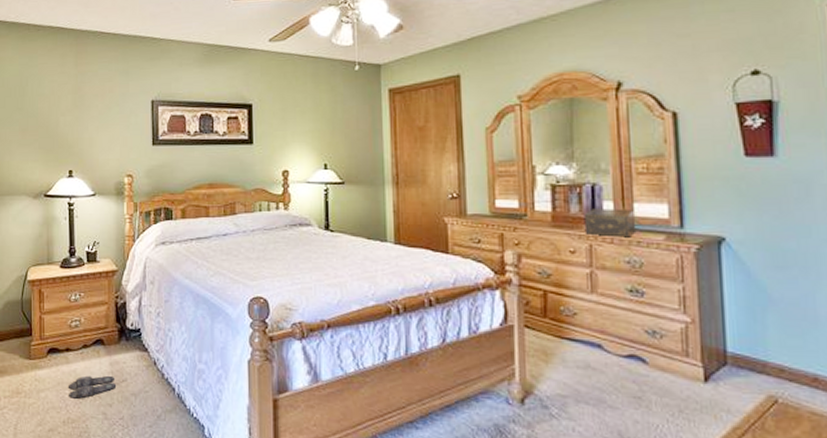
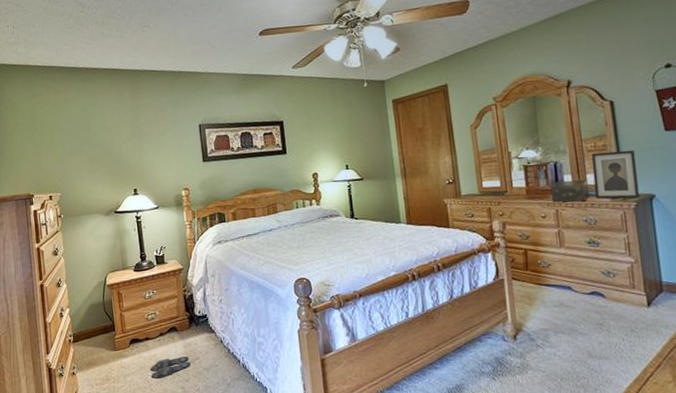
picture frame: none [641,177,704,240] -> present [591,149,640,199]

